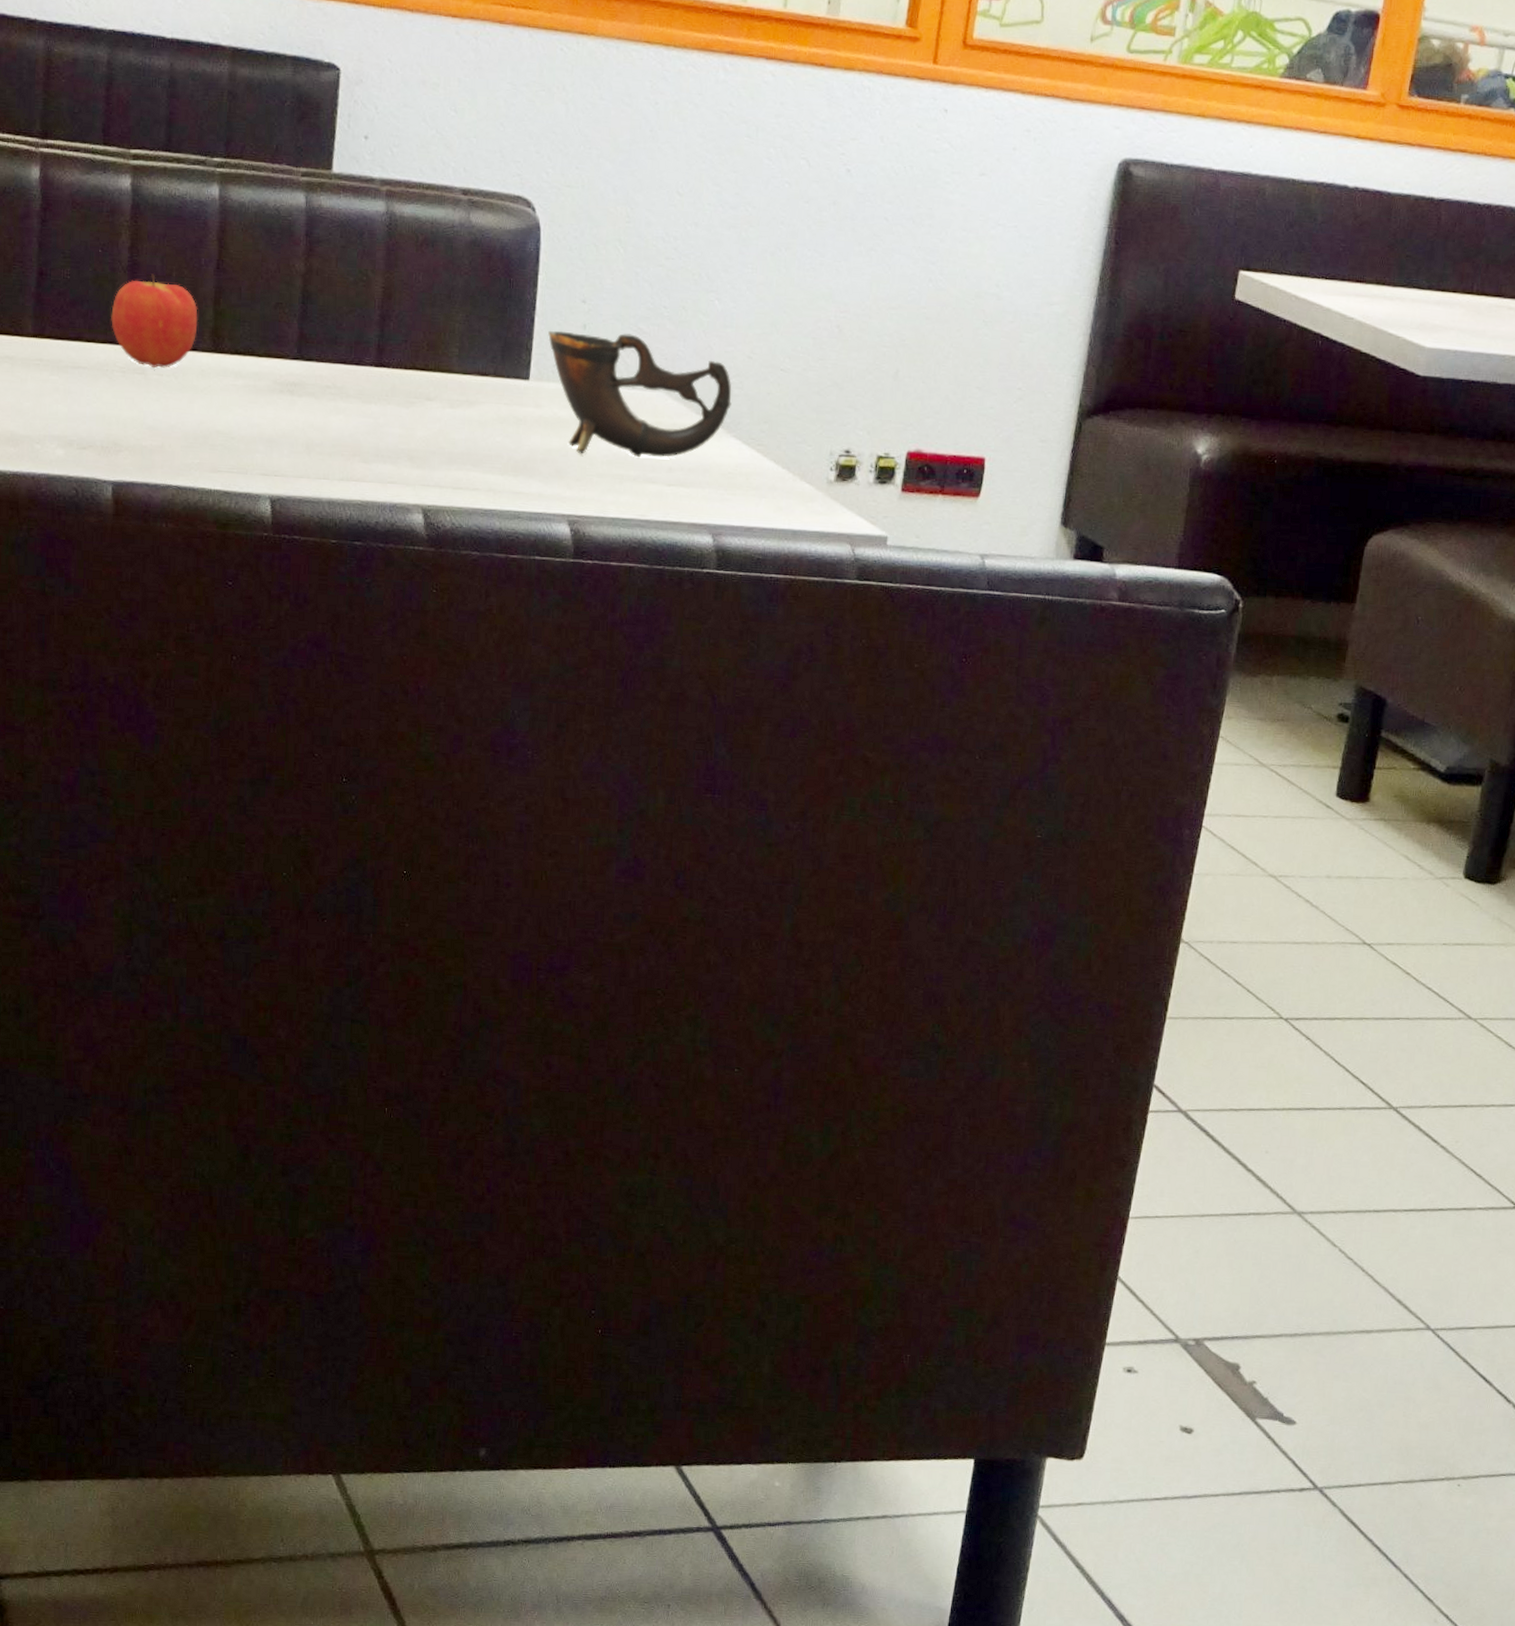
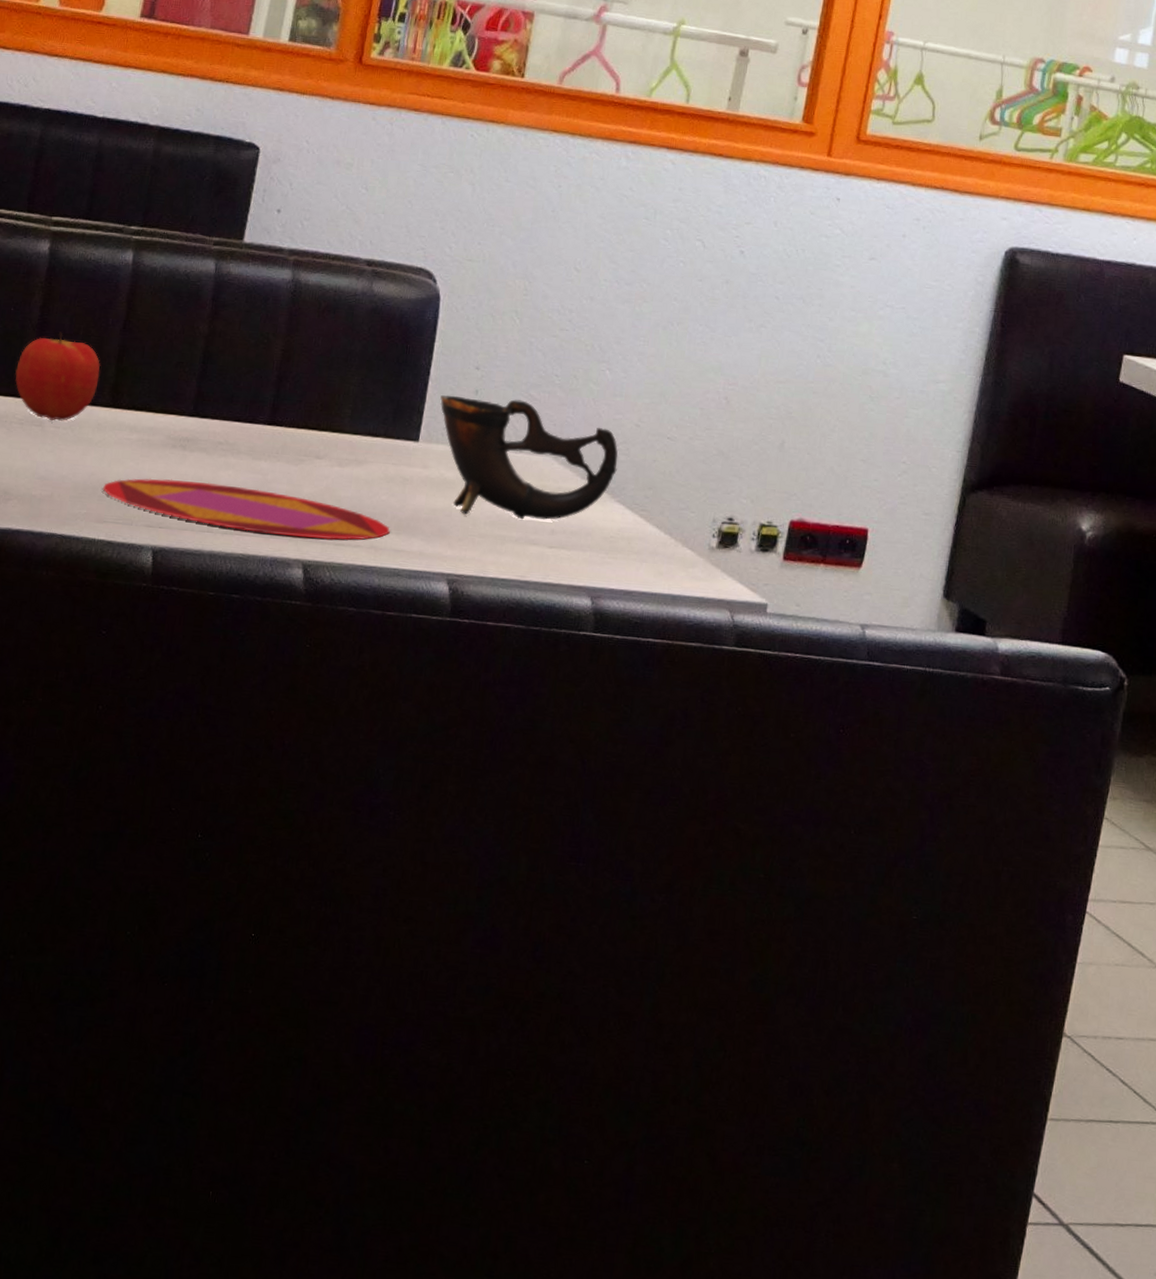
plate: none [213,425,507,484] -> present [102,478,390,541]

